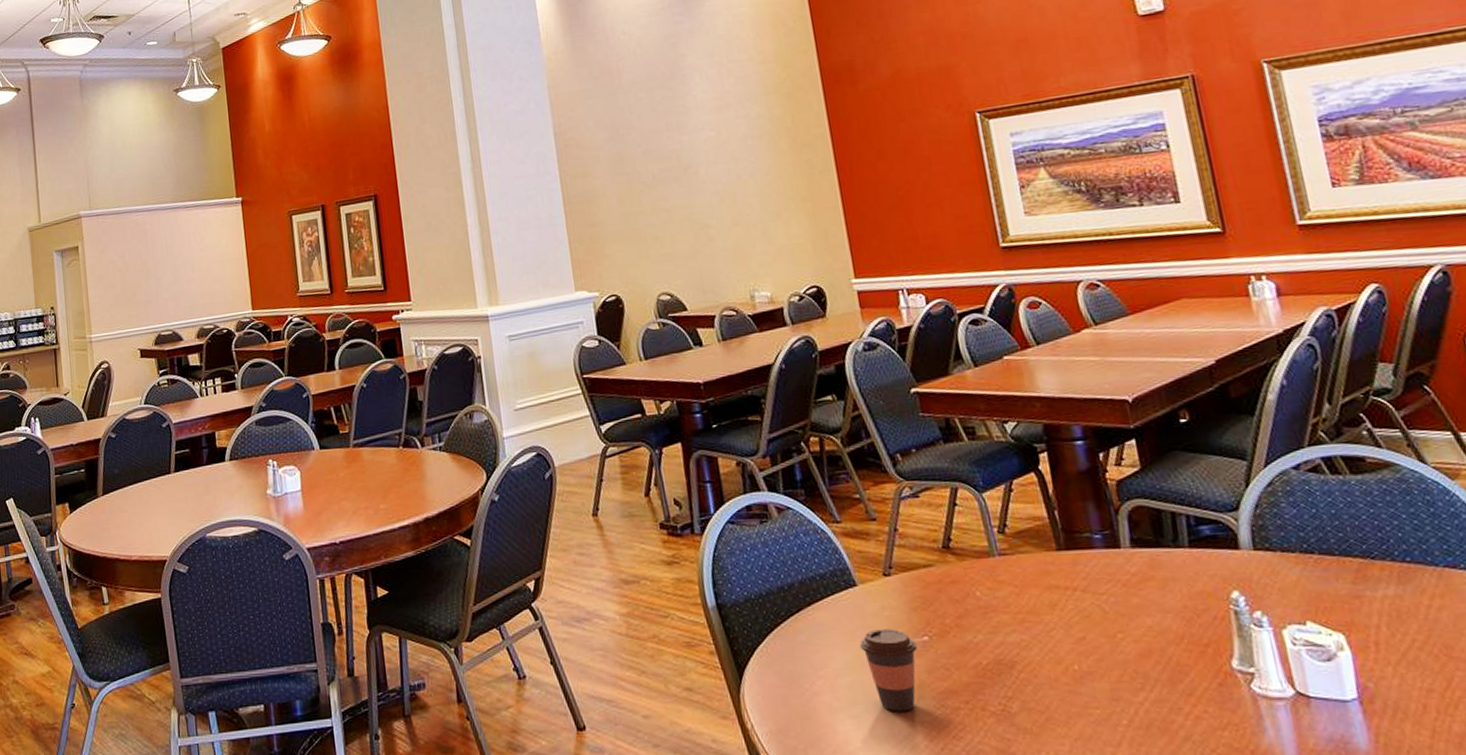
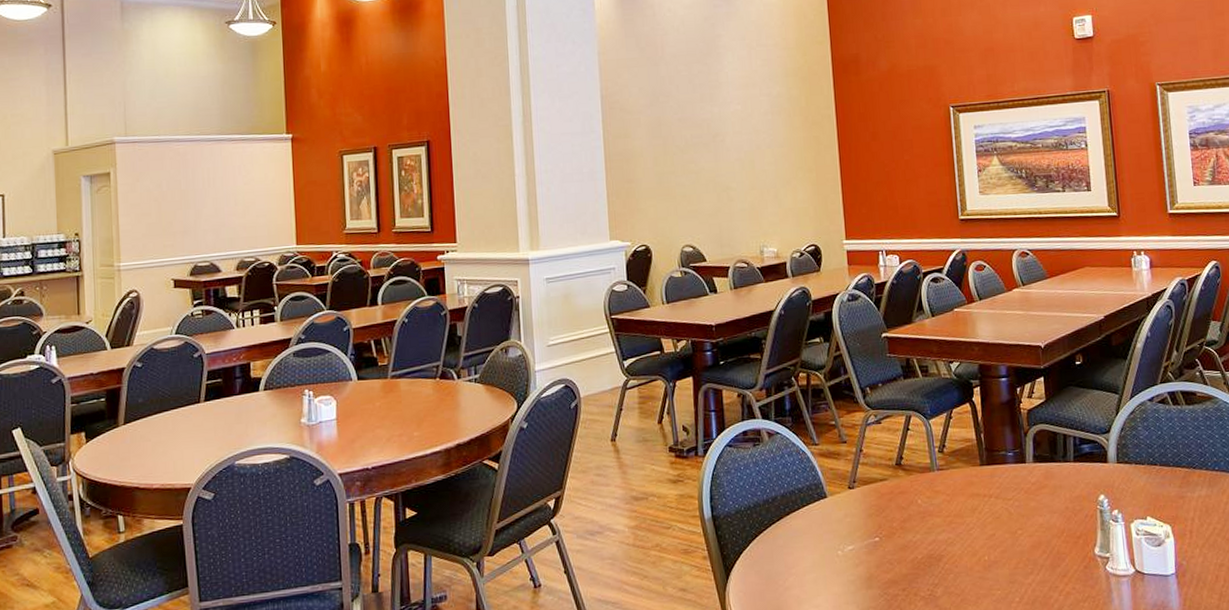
coffee cup: present [859,629,918,712] -> none [825,532,870,601]

